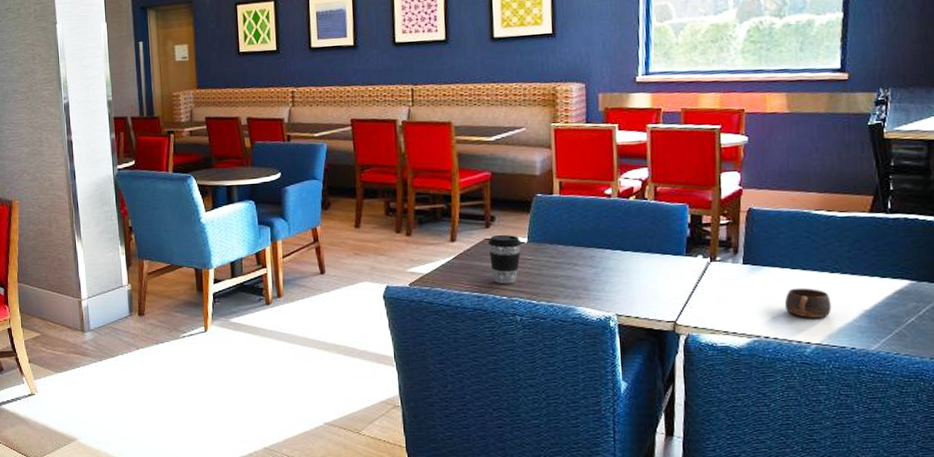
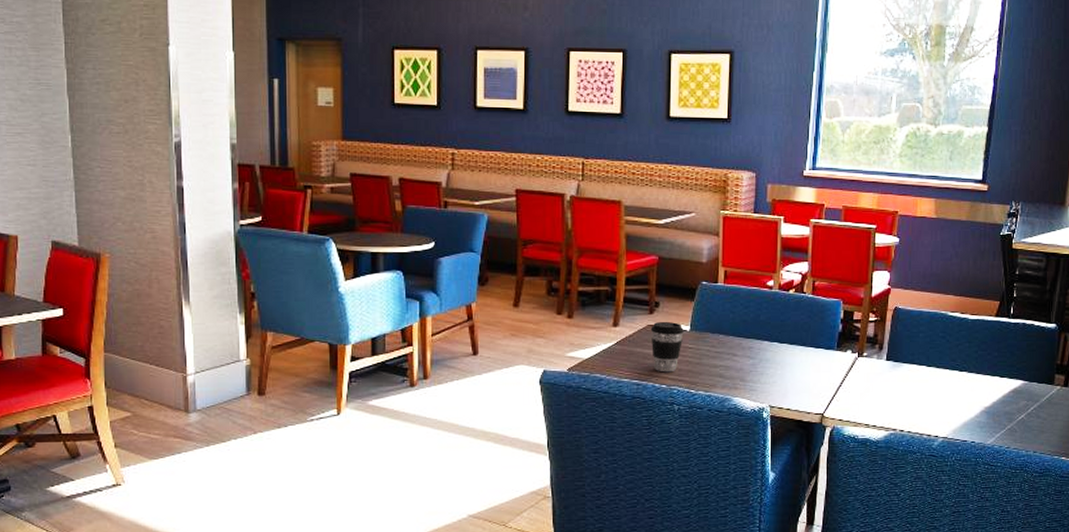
cup: present [784,288,831,318] -> none [919,384,958,413]

